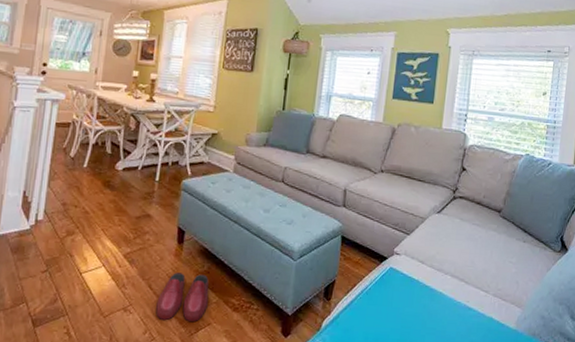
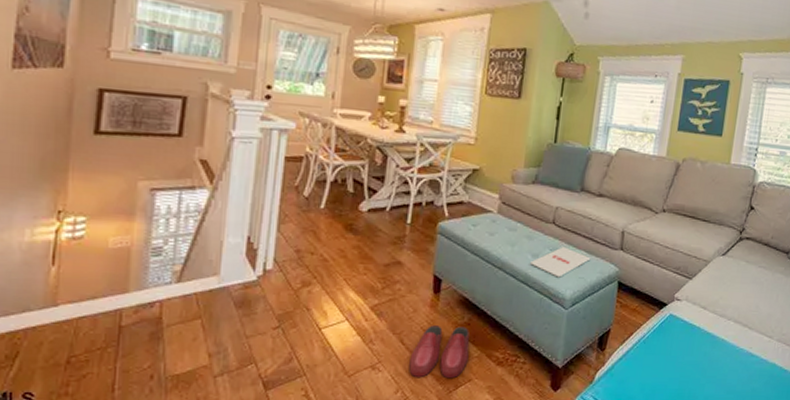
magazine: none [262,203,317,231] -> present [530,247,591,278]

